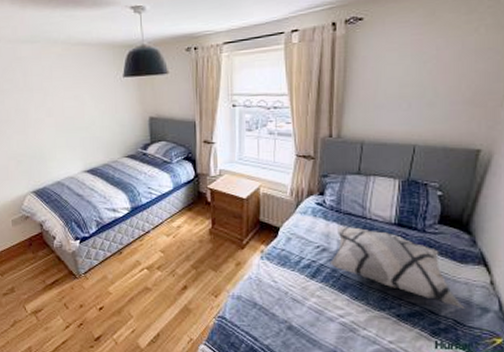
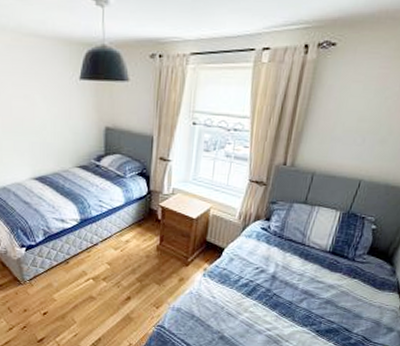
decorative pillow: present [329,226,465,309] -> none [265,250,374,328]

